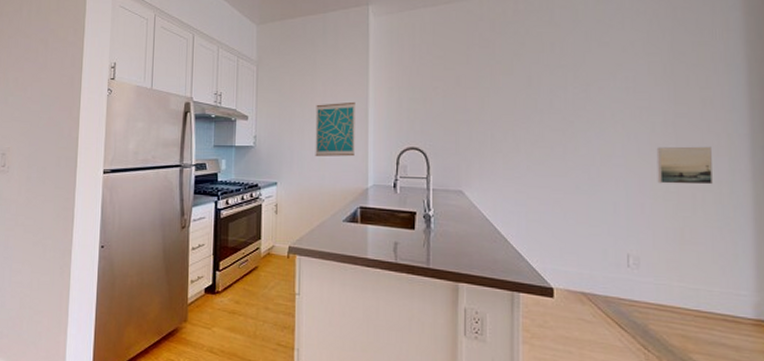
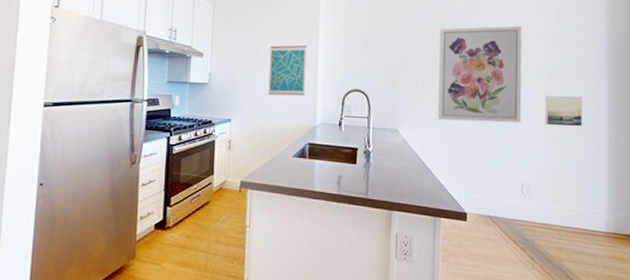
wall art: none [512,64,624,181] -> present [438,25,522,123]

